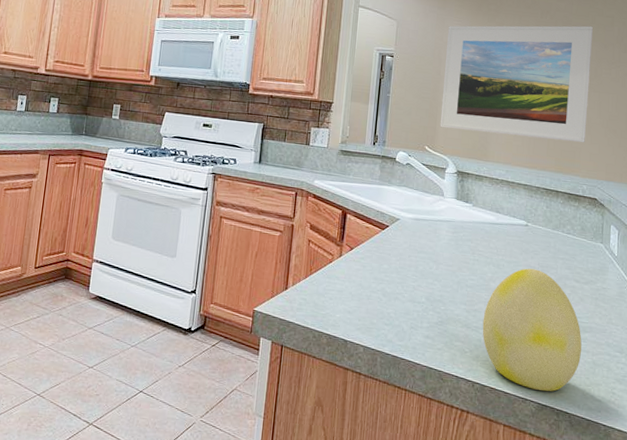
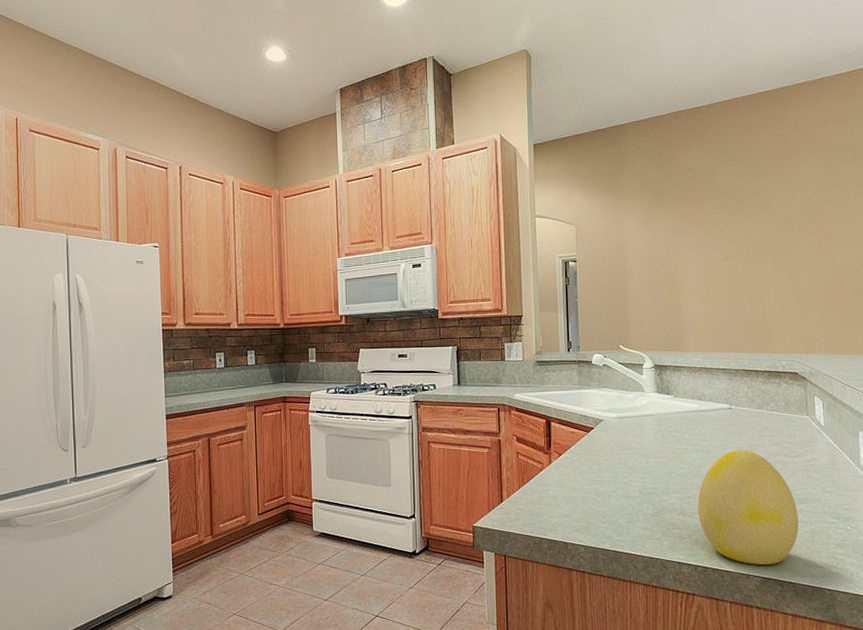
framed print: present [440,25,593,143] -> none [628,201,779,325]

